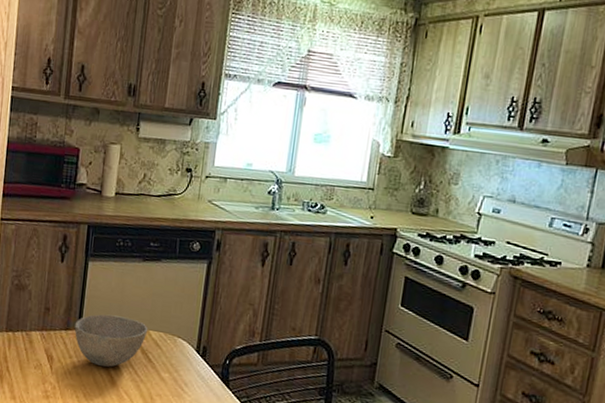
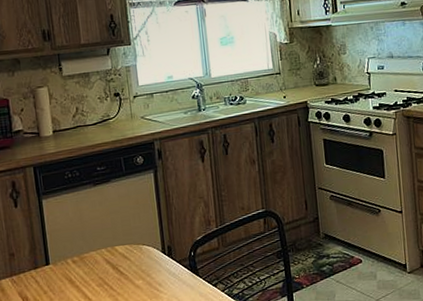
bowl: present [74,314,148,367] -> none [42,240,114,293]

